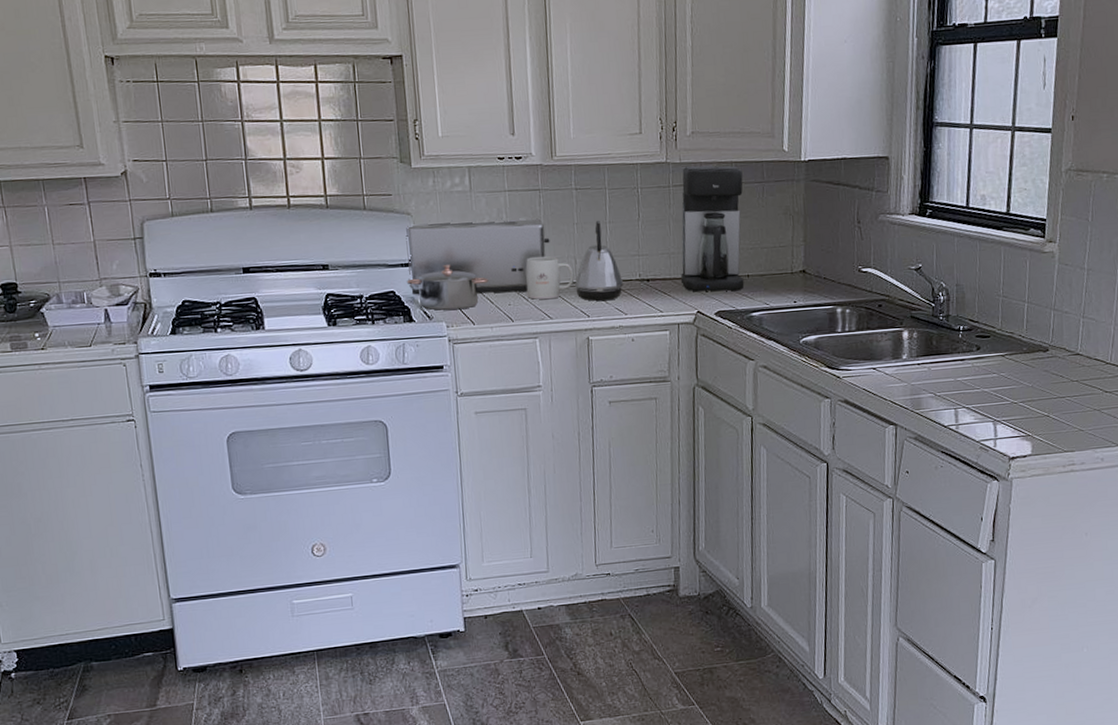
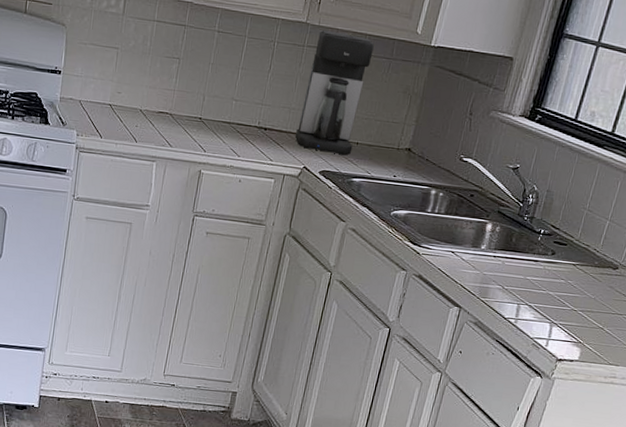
toaster: present [406,218,550,295] -> none [51,34,185,117]
cooking pot: present [406,264,489,311] -> none [49,77,123,122]
mug: present [525,256,575,300] -> none [153,86,201,130]
kettle: present [575,220,624,301] -> none [198,64,243,141]

